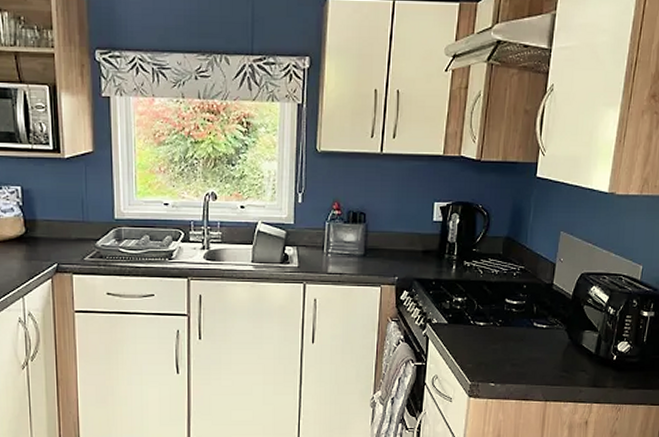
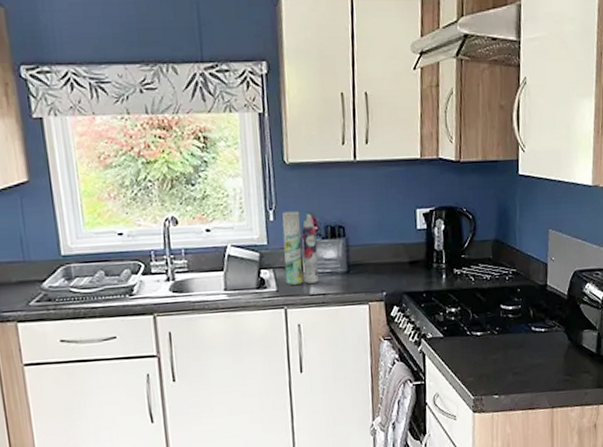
aerosol can: none [307,196,339,264] -> present [282,211,319,286]

